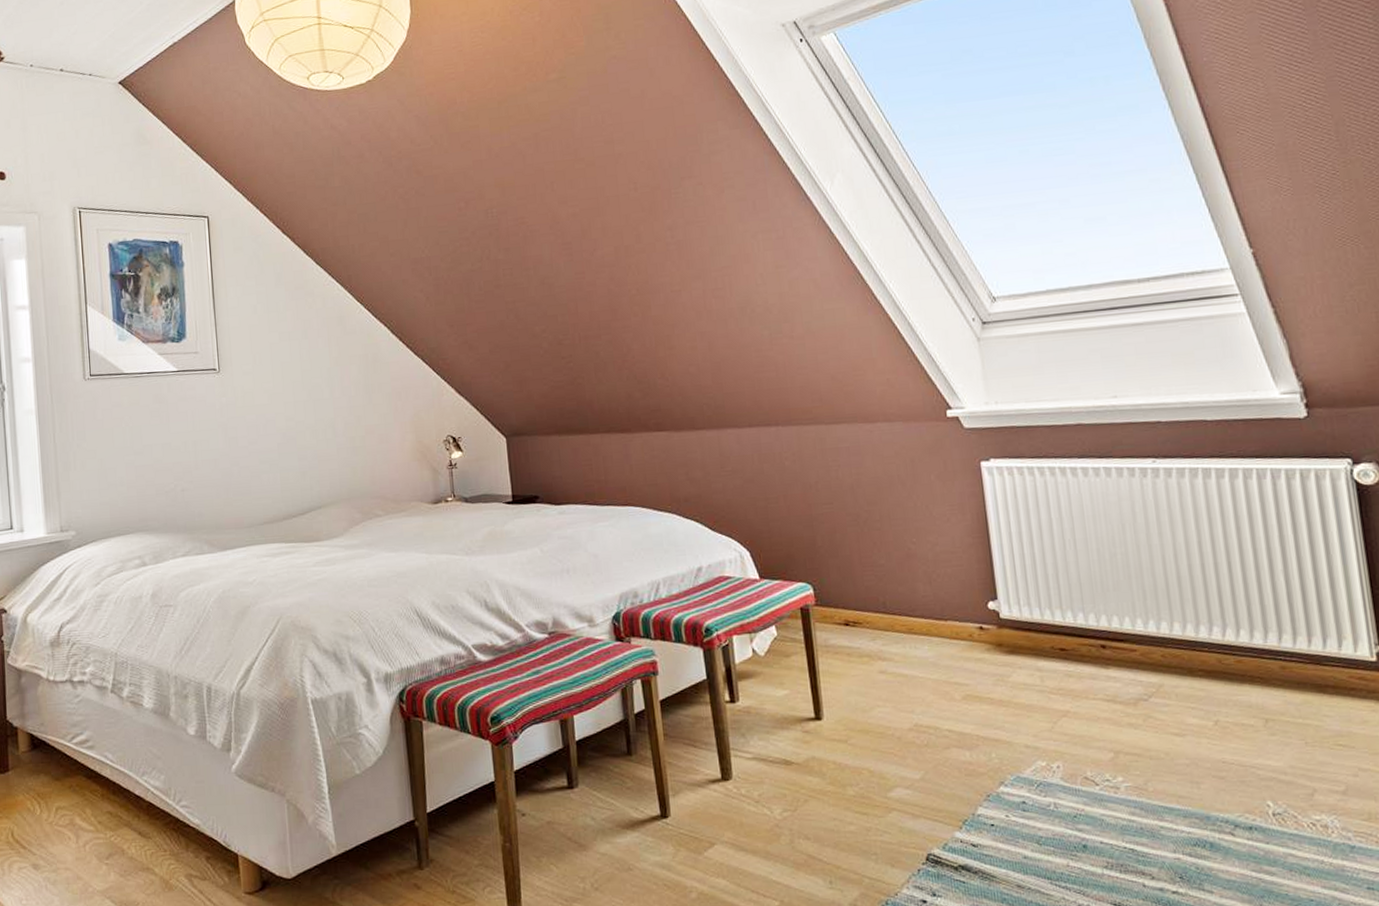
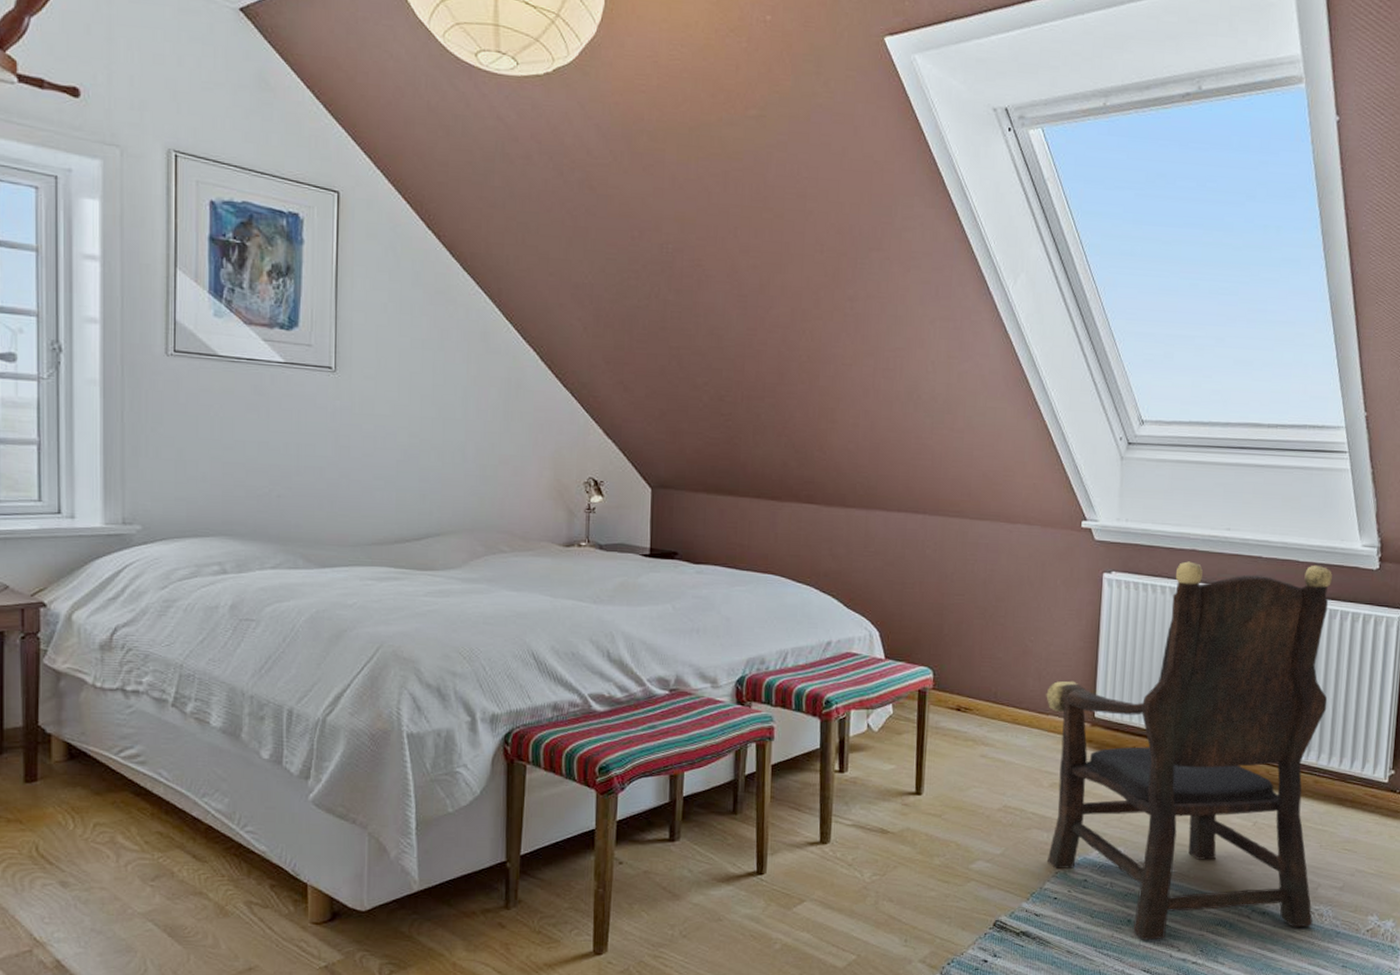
armchair: none [940,422,1318,868] -> present [1046,561,1332,940]

